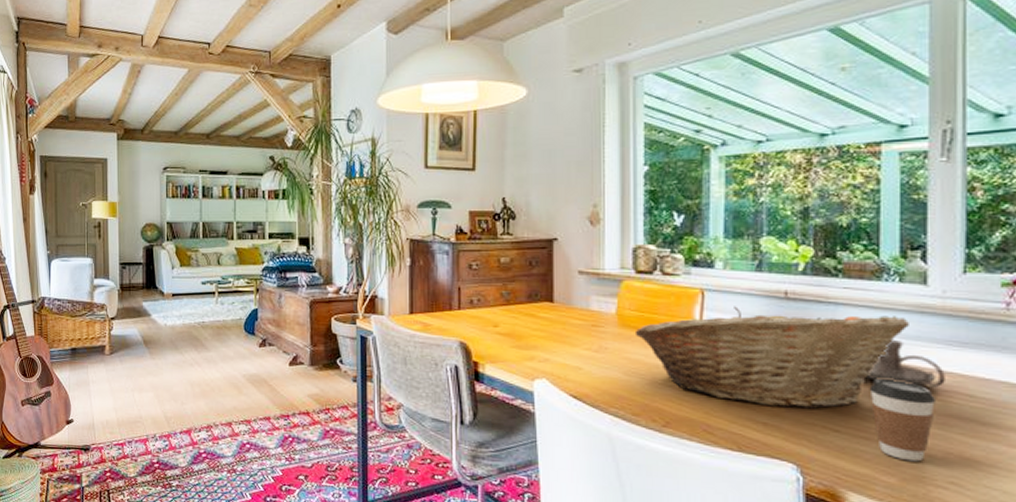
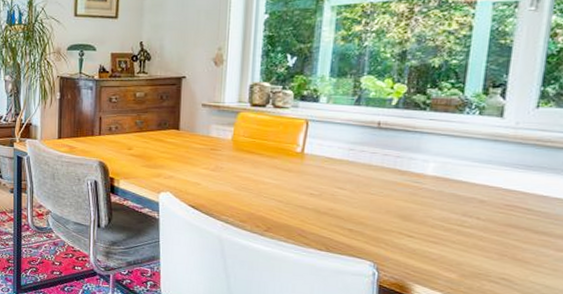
fruit basket: present [634,306,909,409] -> none [246,134,483,219]
candle holder: present [867,339,945,387] -> none [441,162,509,202]
coffee cup: present [869,379,935,462] -> none [442,195,498,262]

